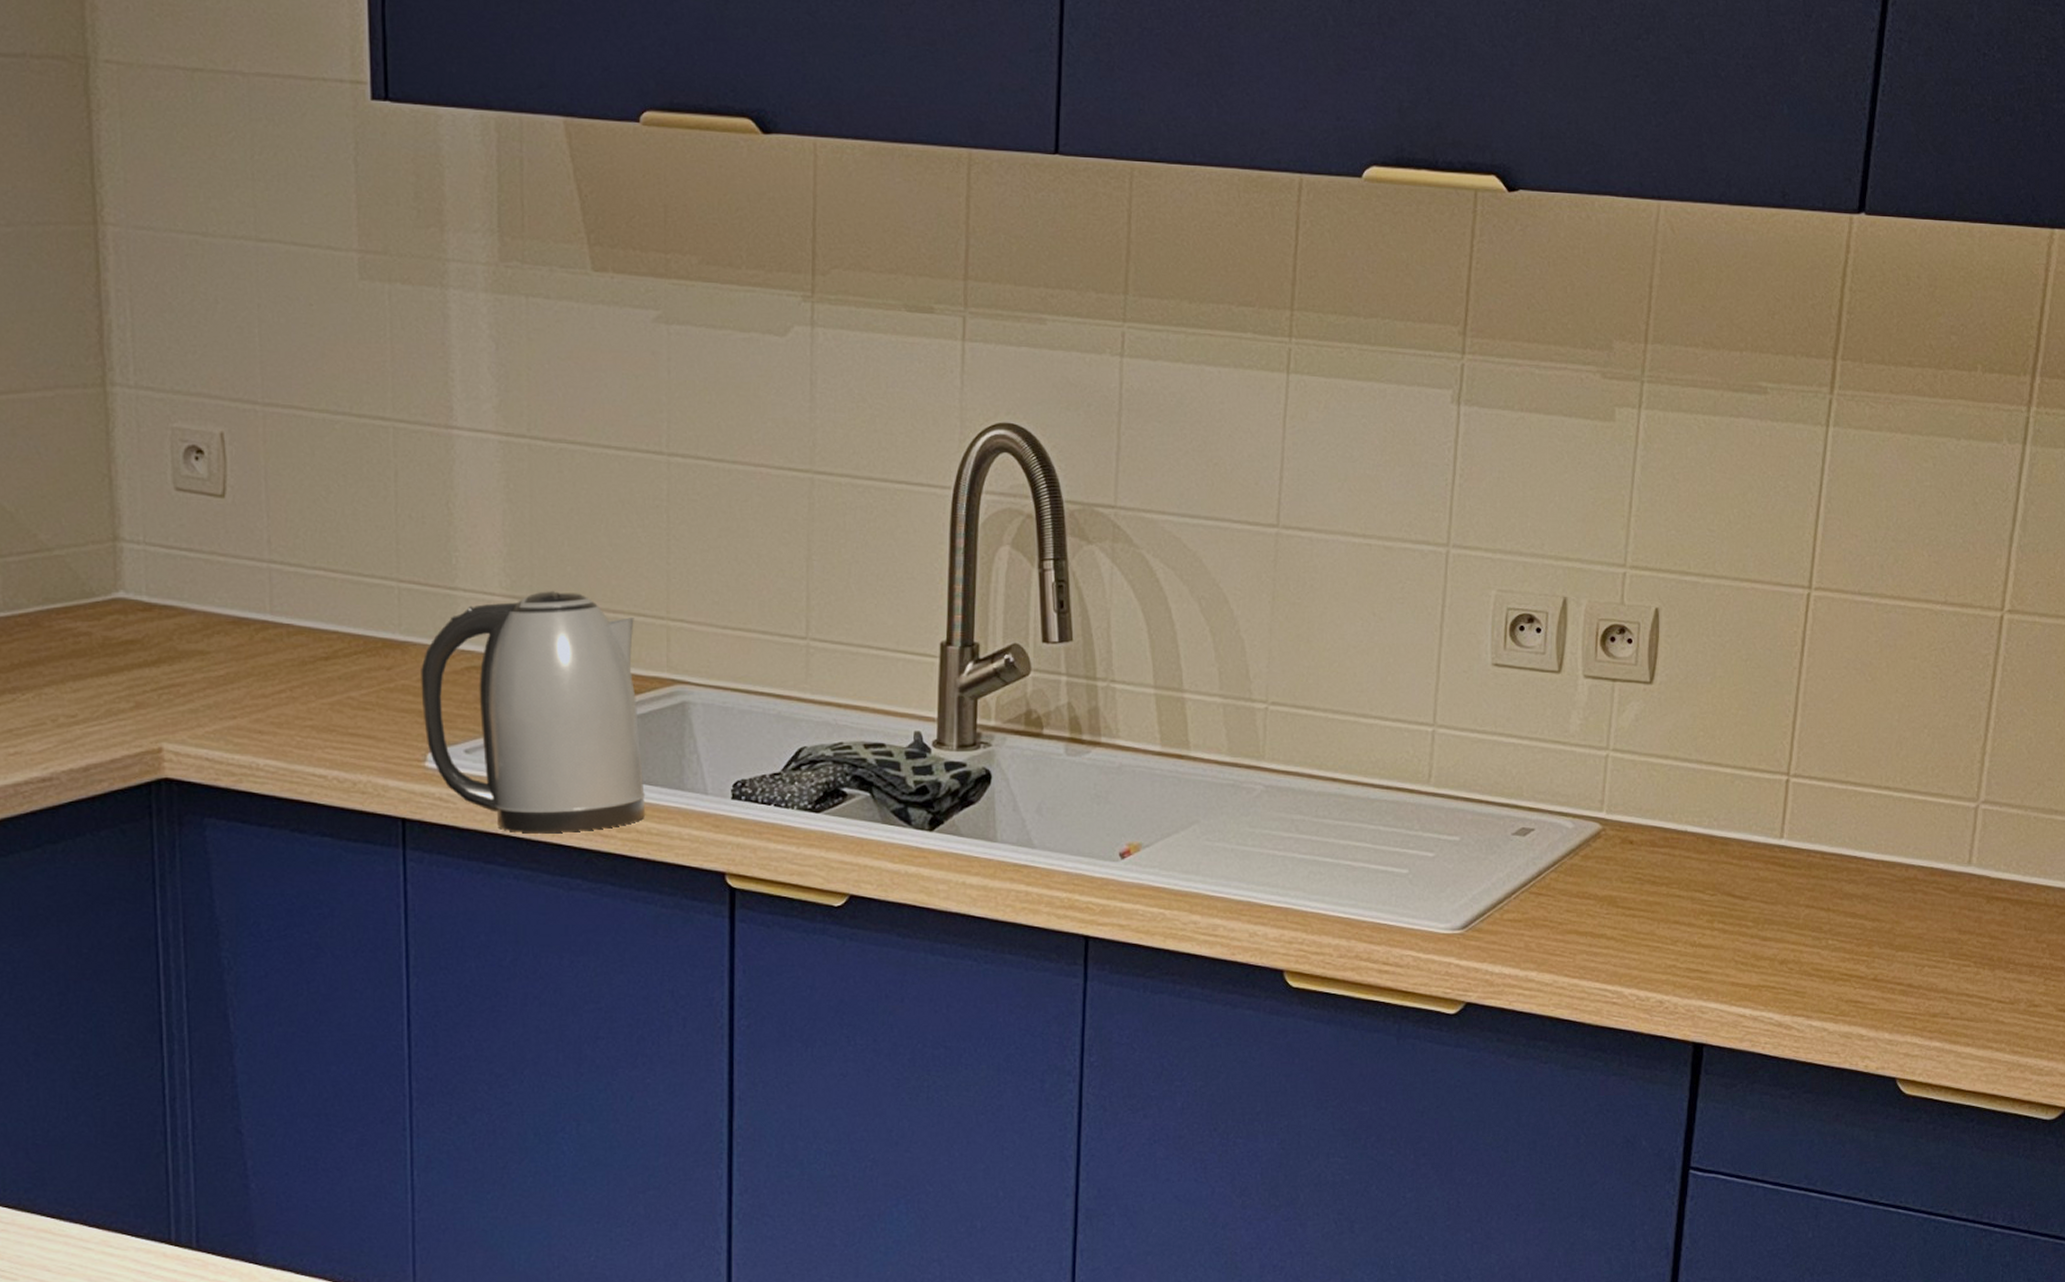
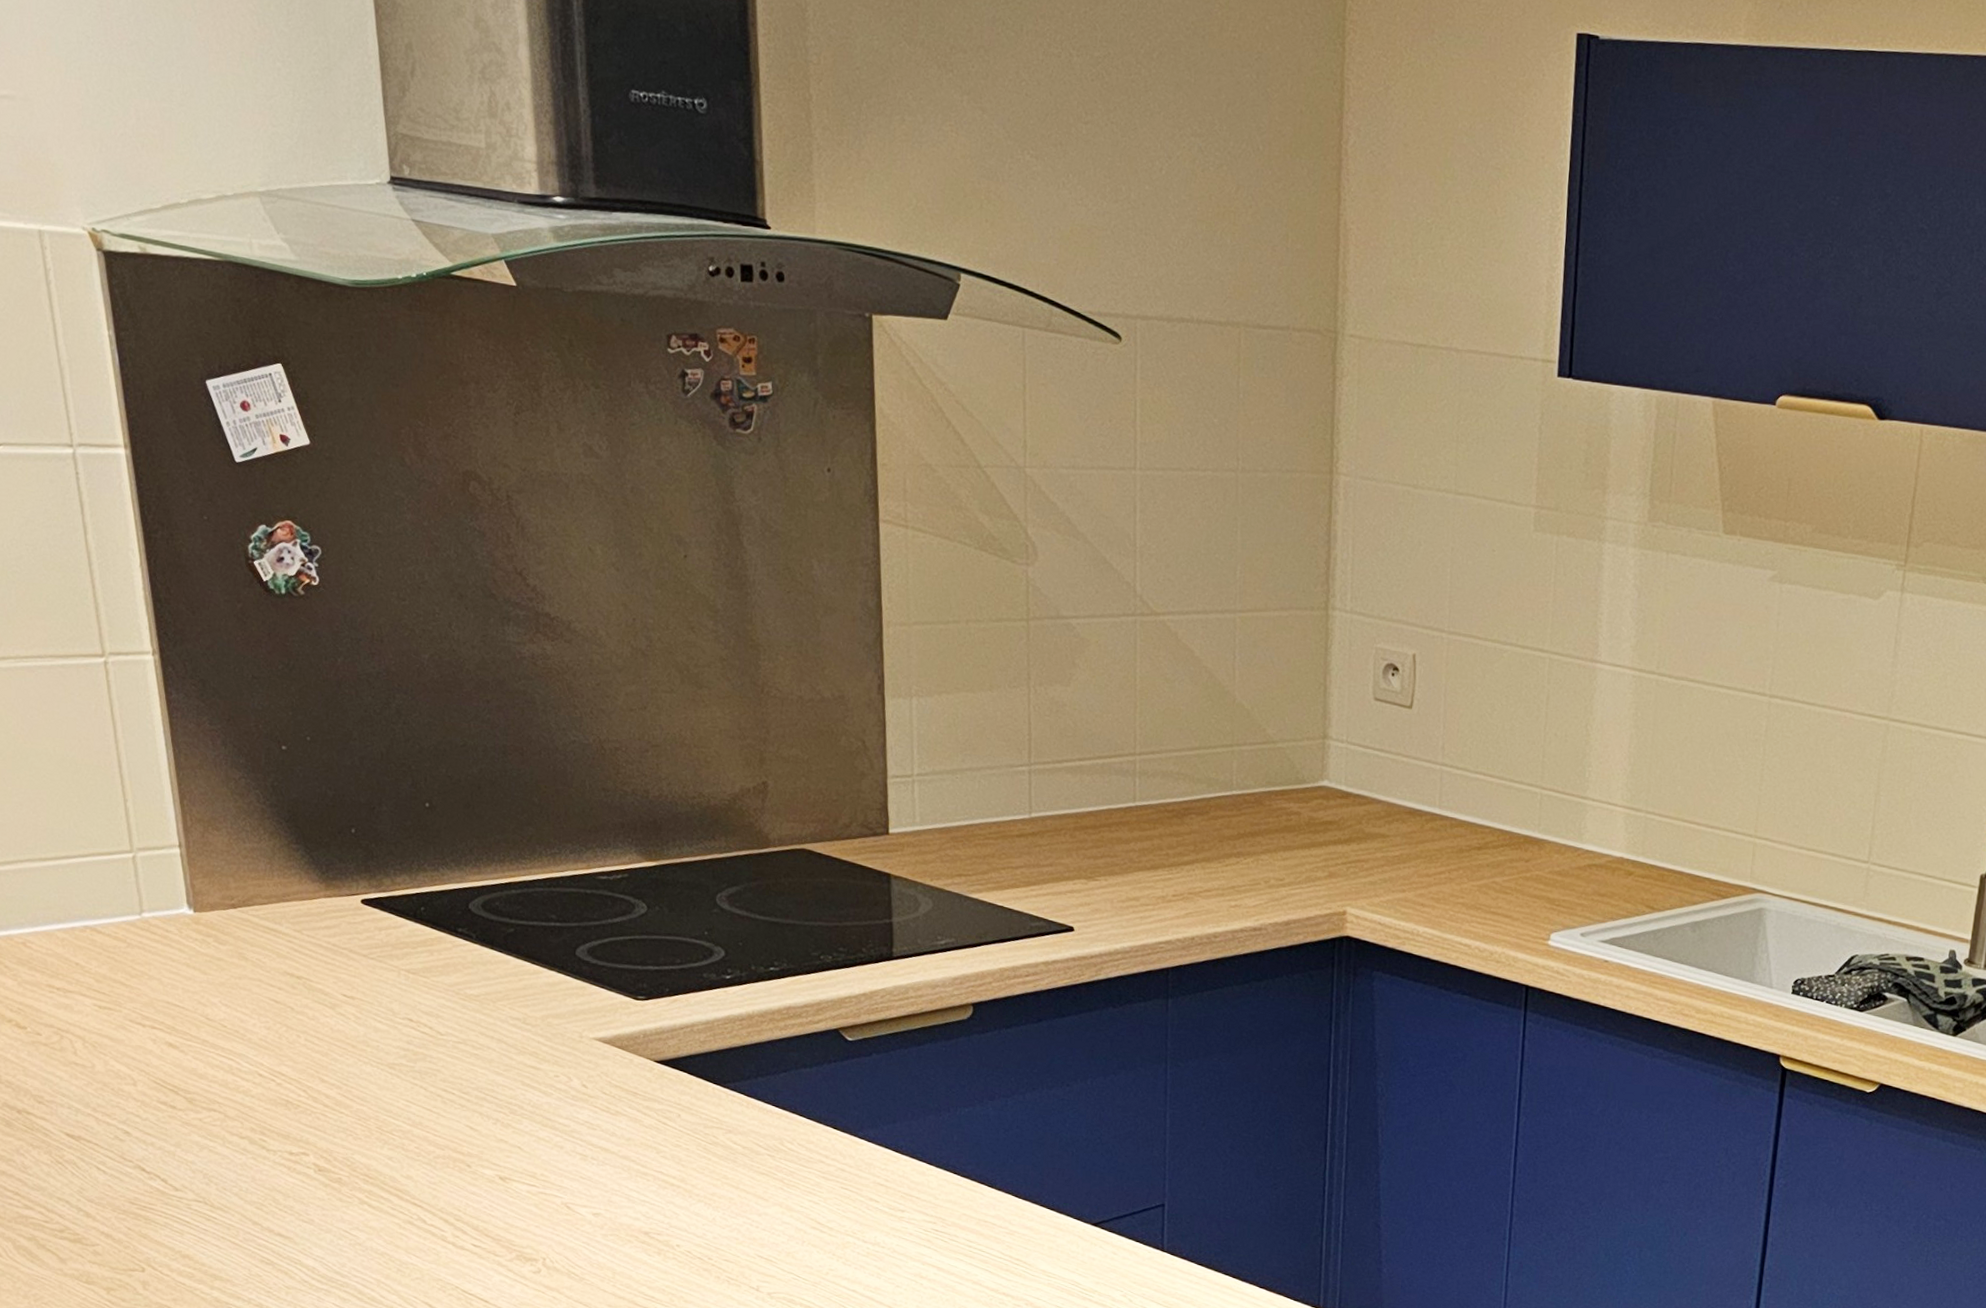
kettle: present [421,590,646,832] -> none [1550,805,1728,1010]

